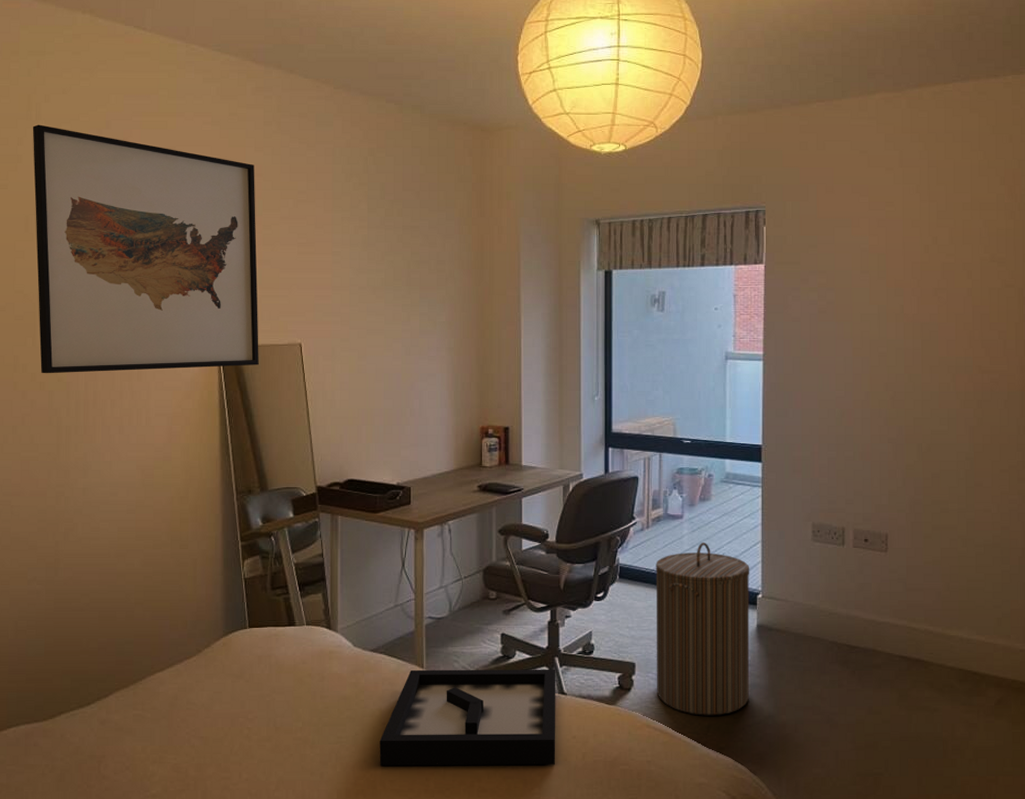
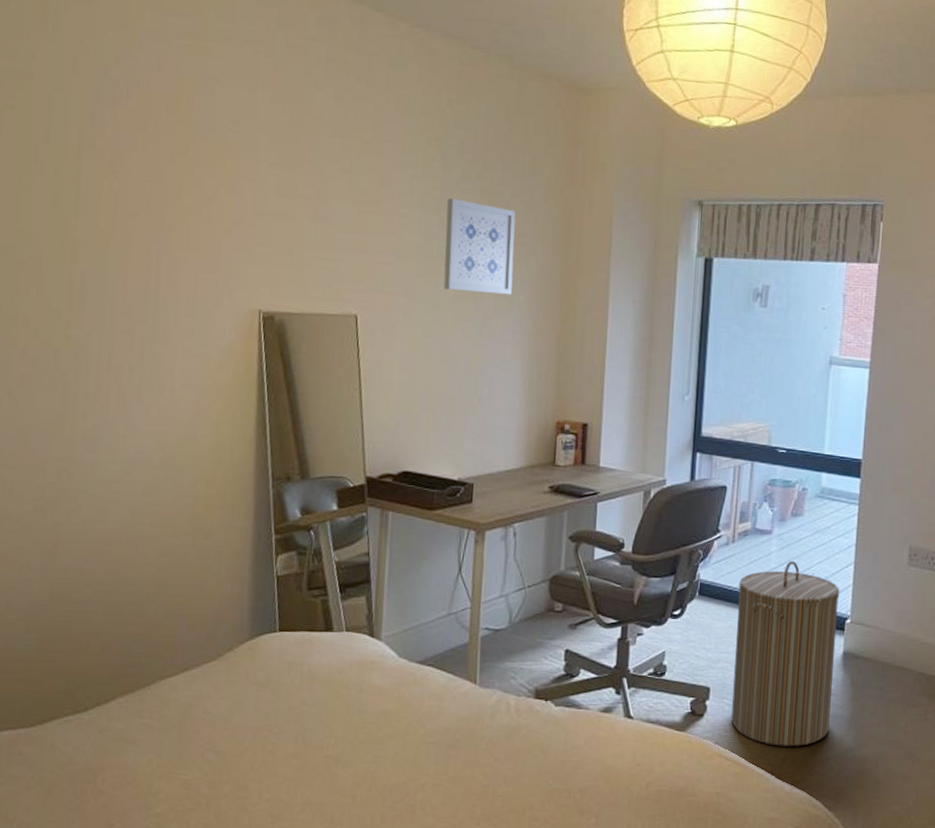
wall art: present [32,124,259,374] -> none [45,37,314,337]
wall art: none [374,235,435,317] -> present [443,198,516,295]
decorative tray: present [379,669,556,765] -> none [421,685,623,793]

